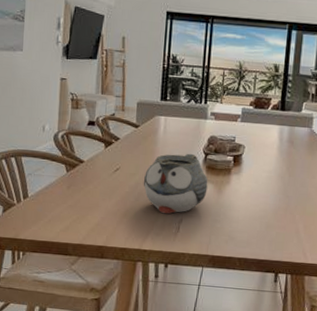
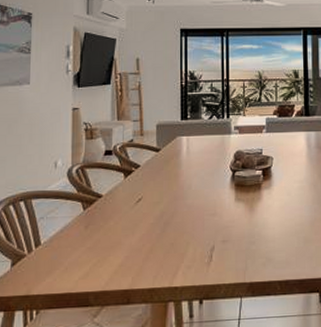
teapot: present [143,153,208,214] -> none [168,172,238,243]

